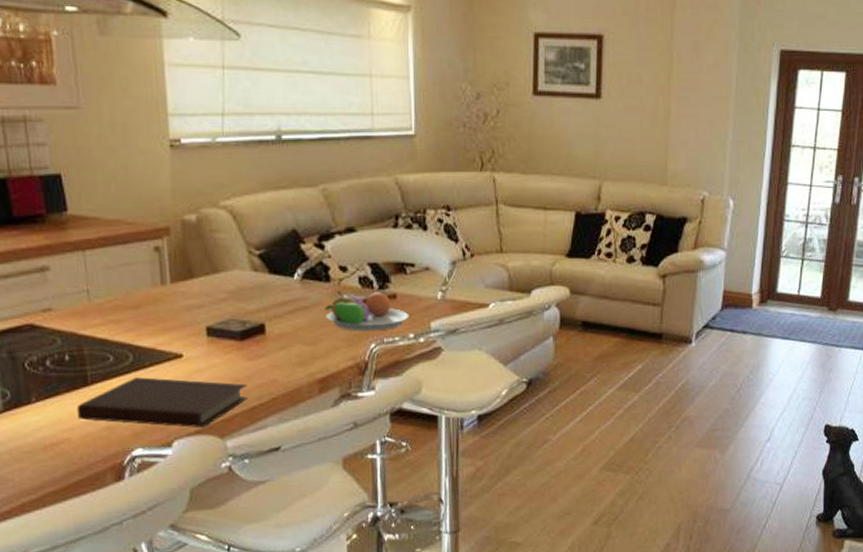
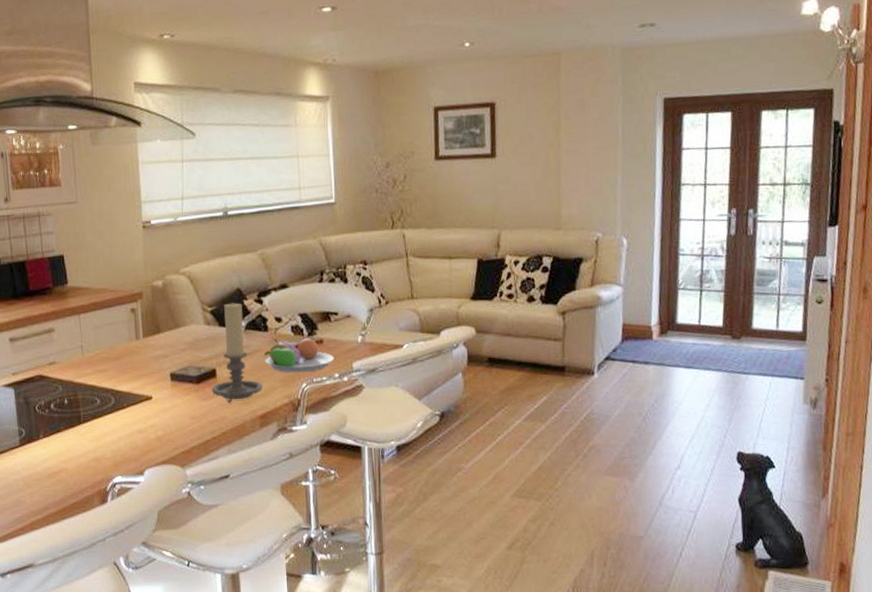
notebook: present [76,377,248,427] -> none [72,416,203,458]
candle holder: none [258,245,323,364] -> present [211,302,263,403]

